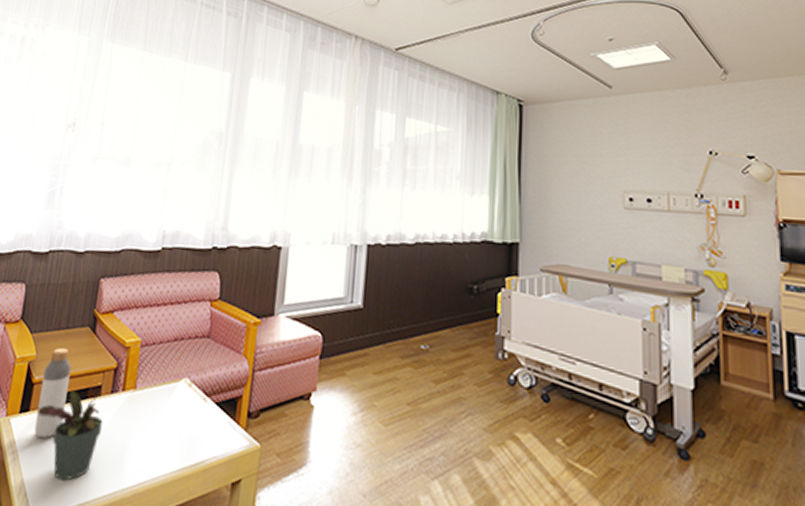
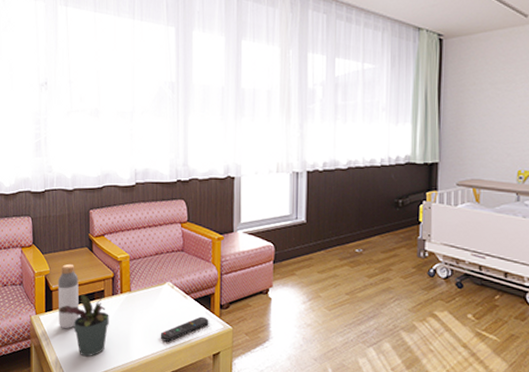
remote control: none [165,427,232,463] -> present [160,316,209,342]

